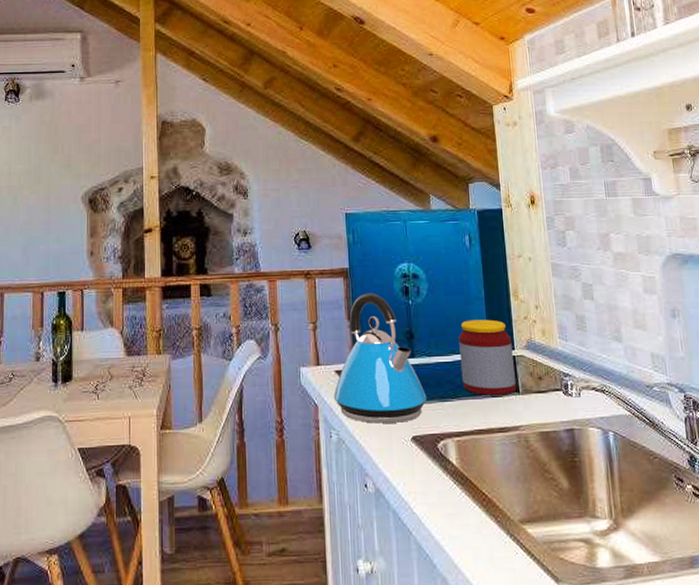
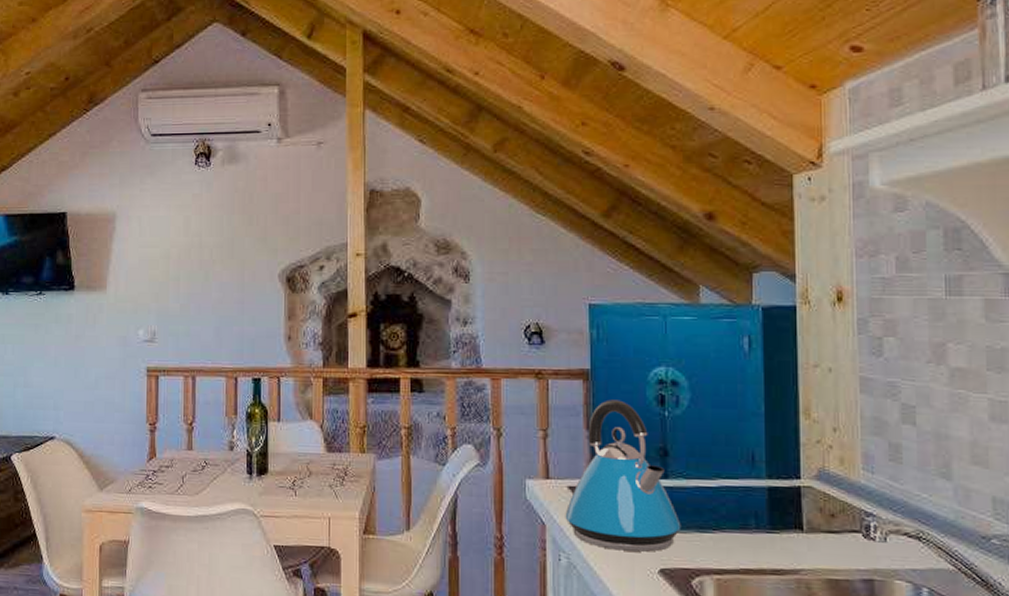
jar: present [458,319,517,395] -> none [727,439,800,531]

